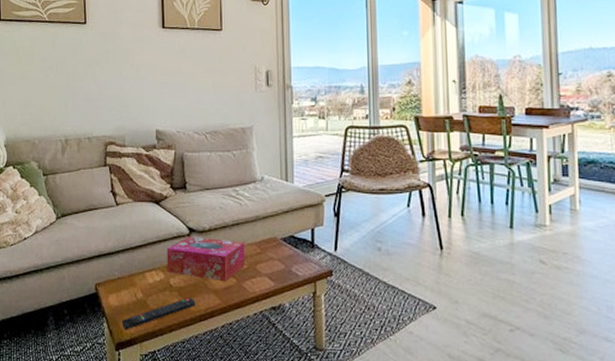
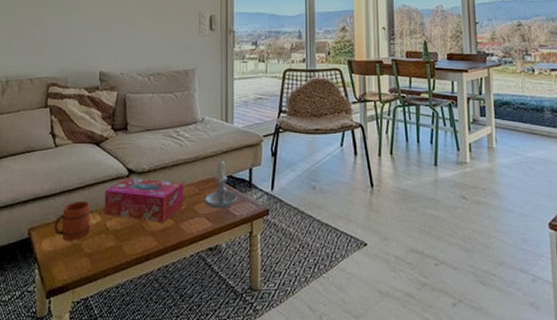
mug: none [119,258,154,297] -> present [53,200,91,241]
remote control: present [121,298,196,330] -> none [54,241,132,277]
candle: none [267,218,300,269] -> present [205,158,238,209]

